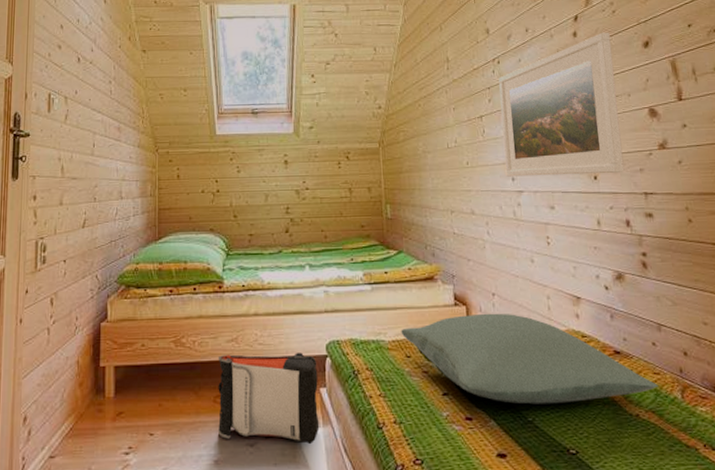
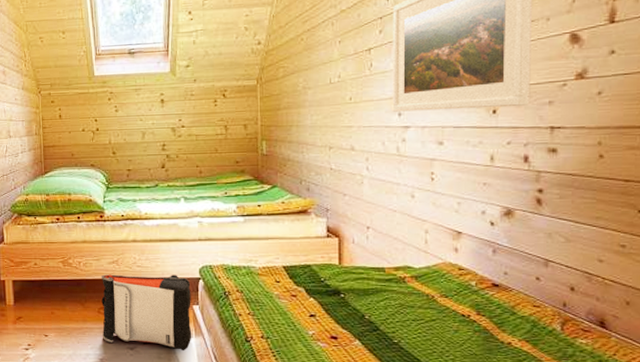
pillow: present [401,313,658,405] -> none [271,245,536,329]

